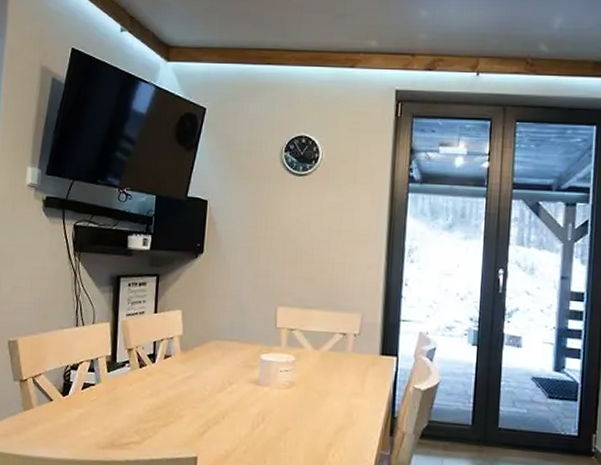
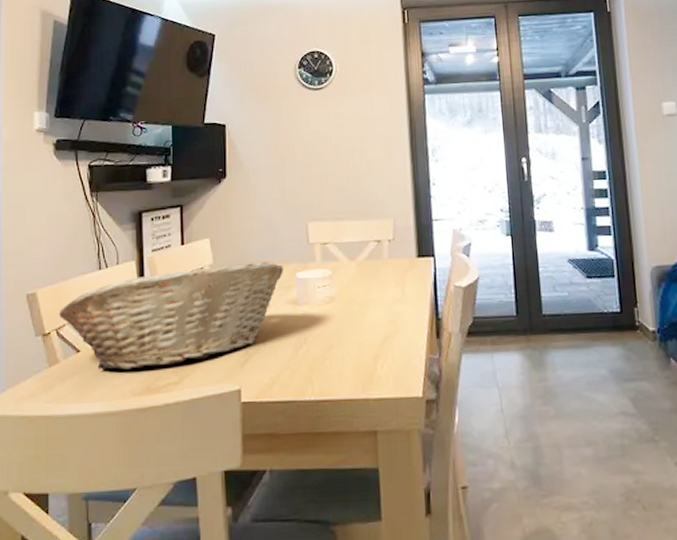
fruit basket: none [36,337,250,426] -> present [59,261,284,370]

